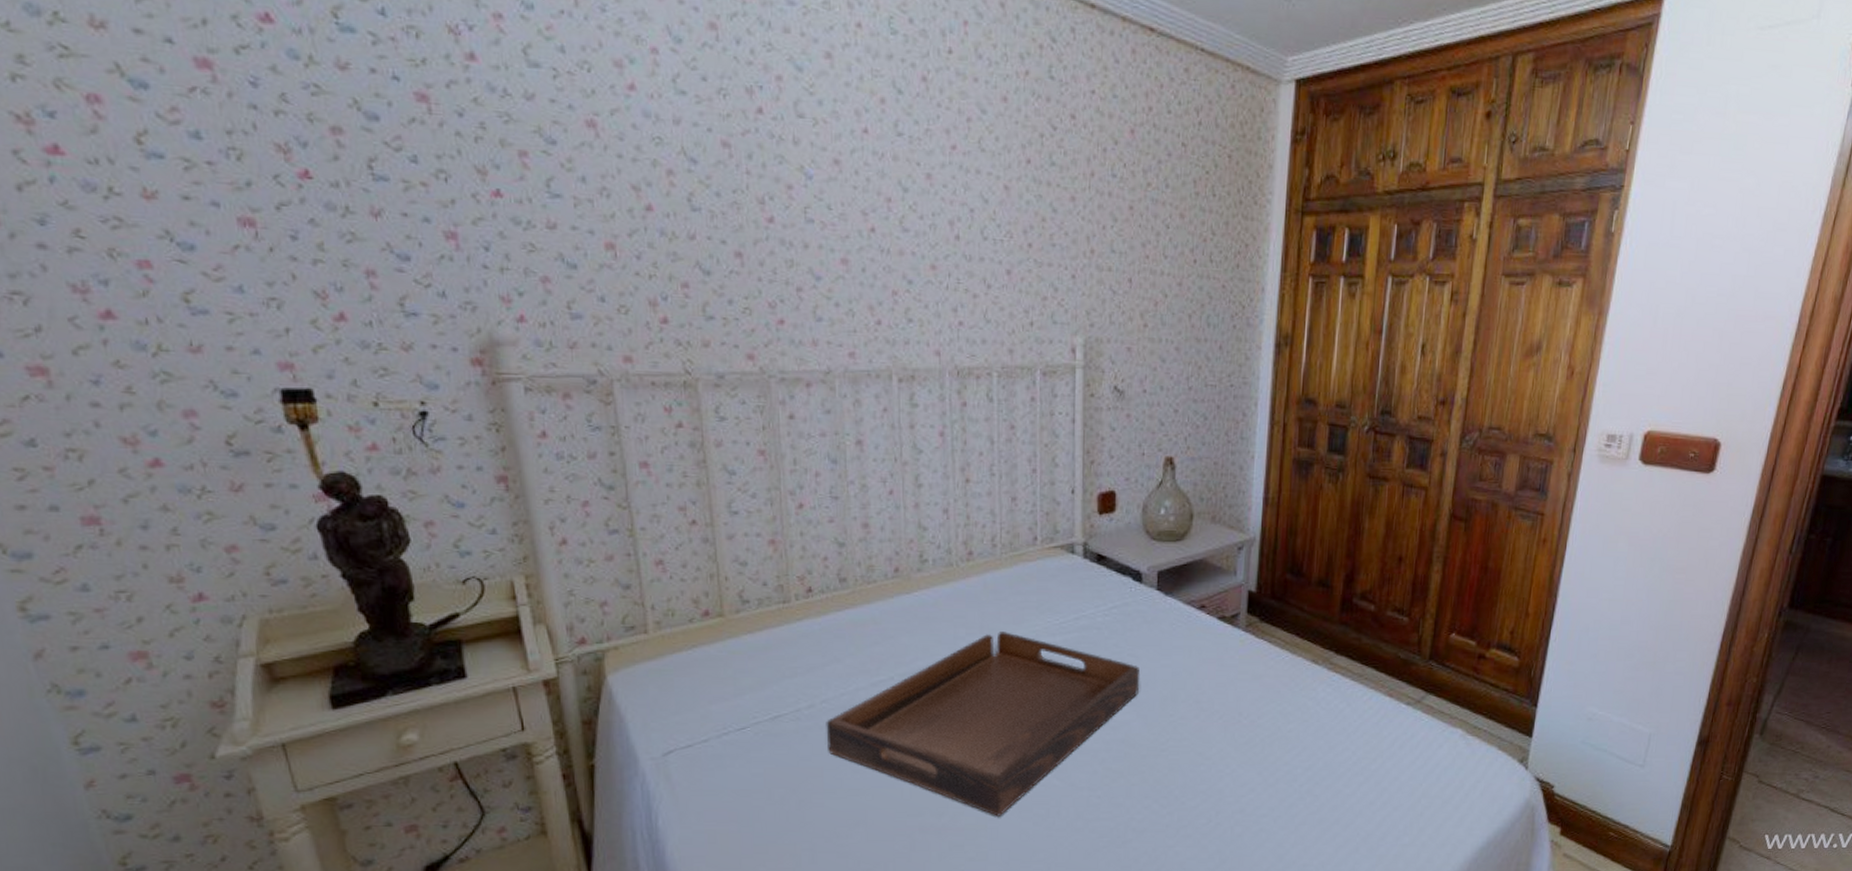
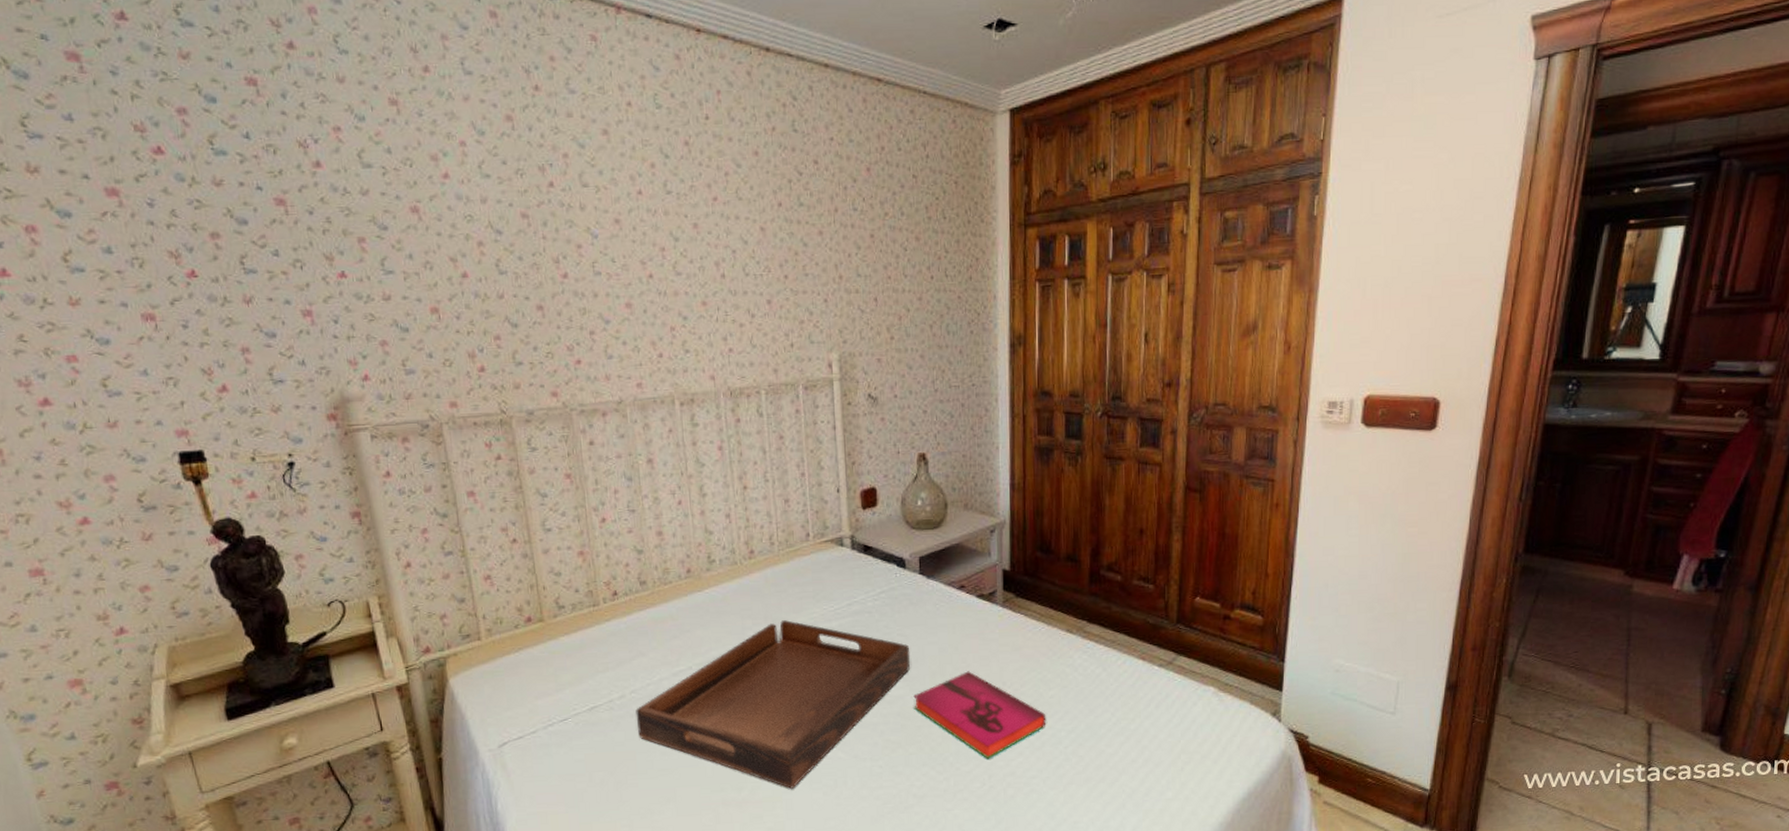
hardback book: none [1140,698,1283,794] -> present [913,671,1046,759]

